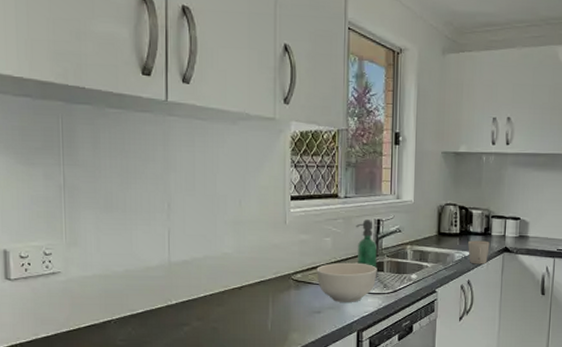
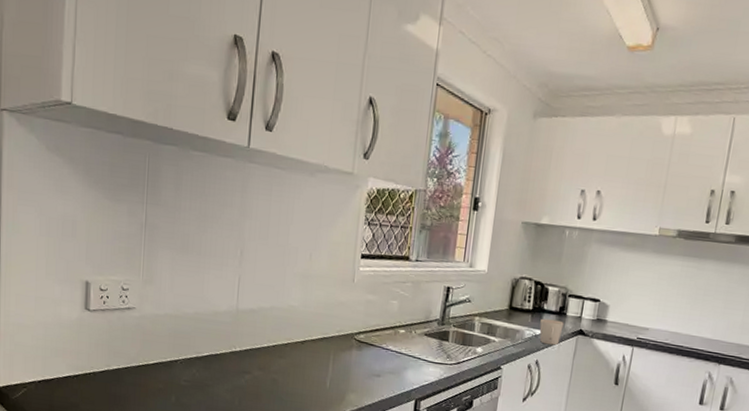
bowl: present [316,262,377,302] -> none [380,327,442,370]
soap dispenser: present [356,218,377,268] -> none [423,284,444,336]

